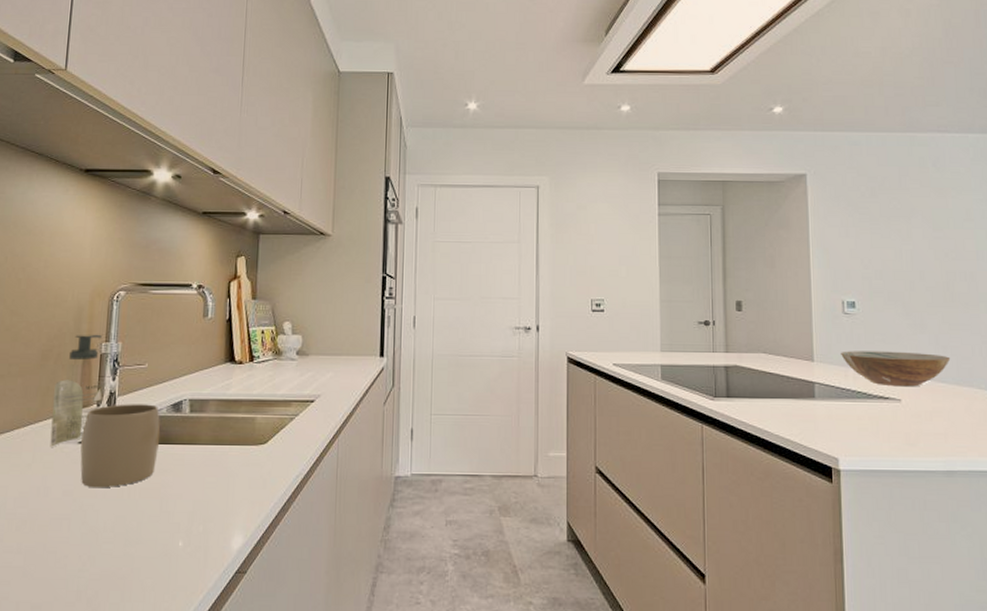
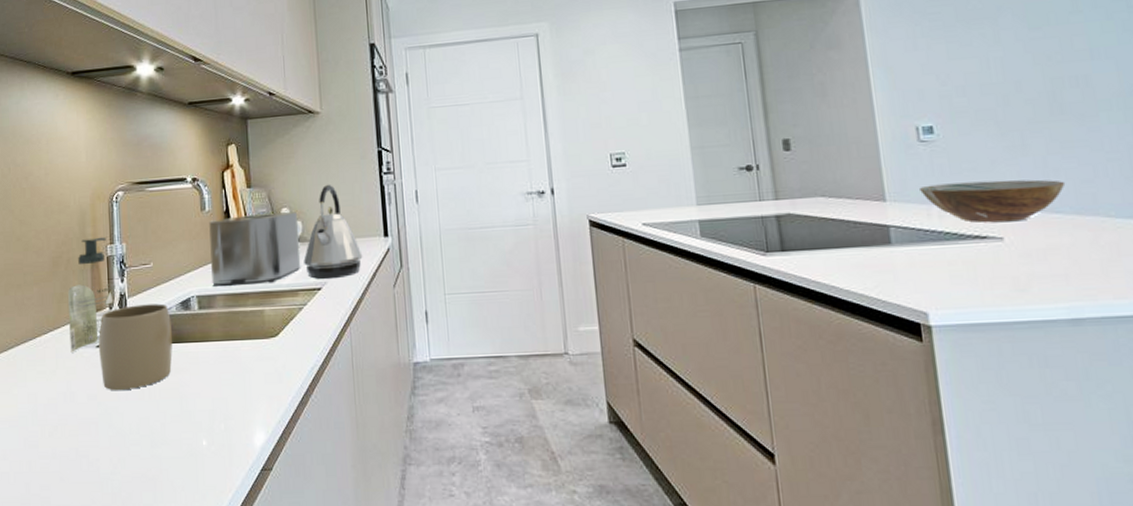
toaster: none [206,325,299,393] -> present [209,212,301,288]
kettle: none [300,303,358,393] -> present [303,184,363,280]

